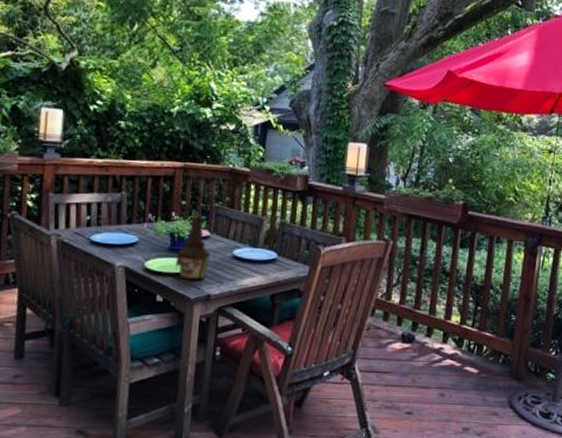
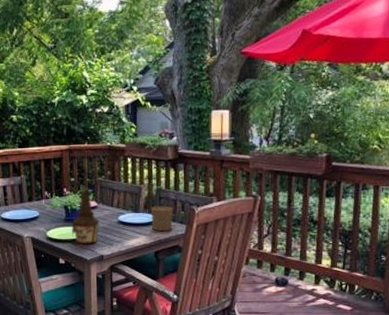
cup: none [271,241,297,271] -> present [150,205,173,231]

